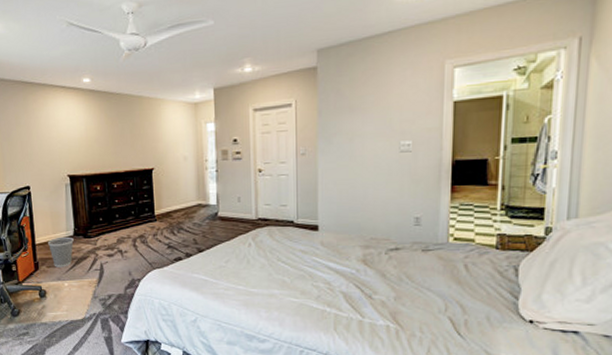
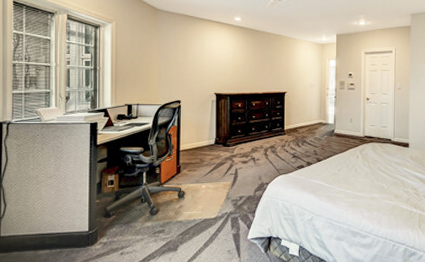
wastebasket: present [48,236,74,267] -> none [191,145,214,171]

